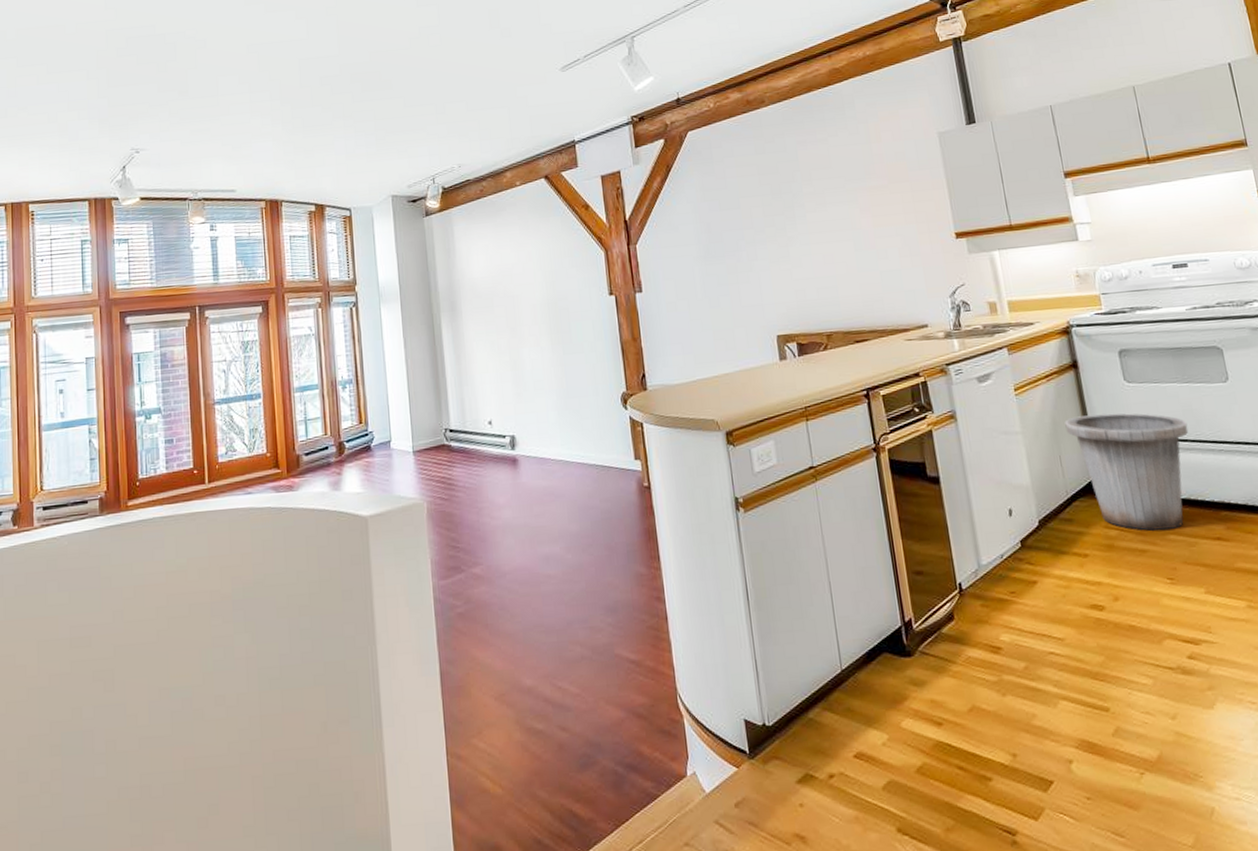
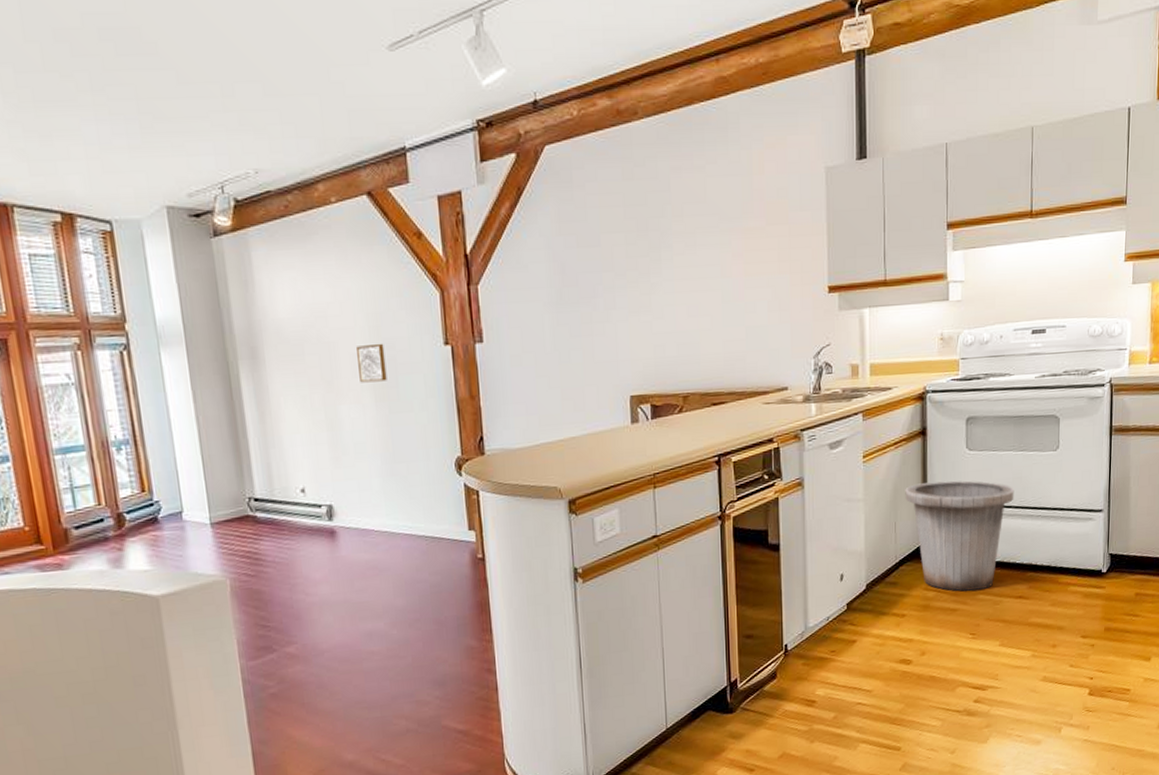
wall art: none [536,295,562,329] -> present [357,343,387,383]

